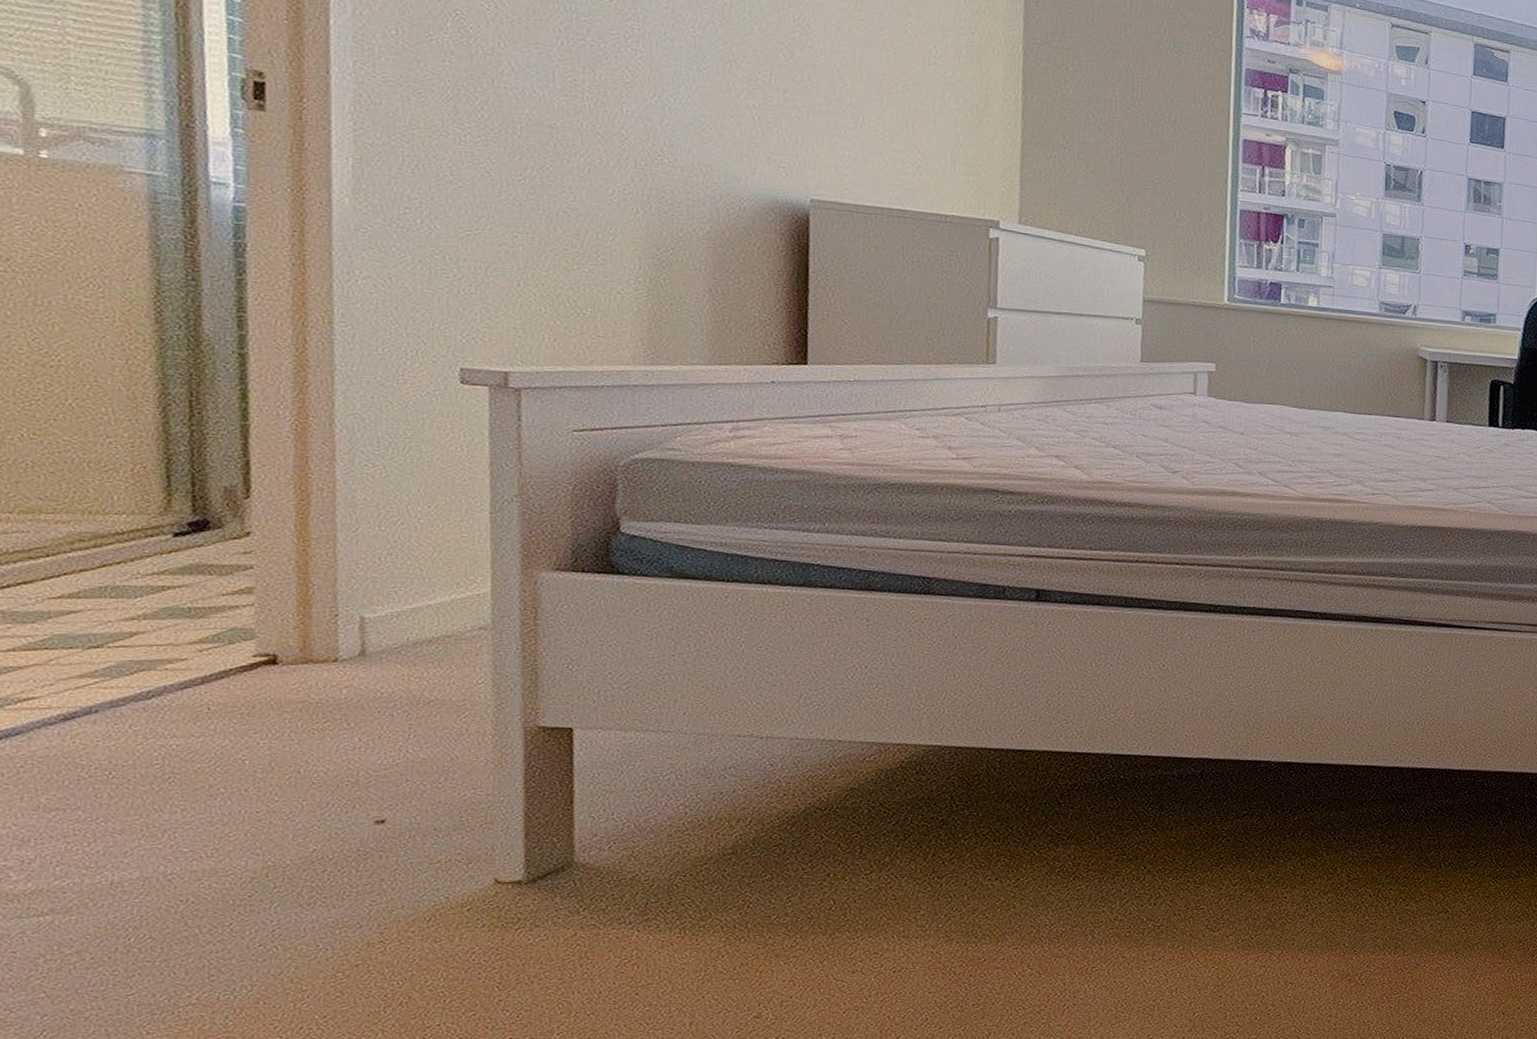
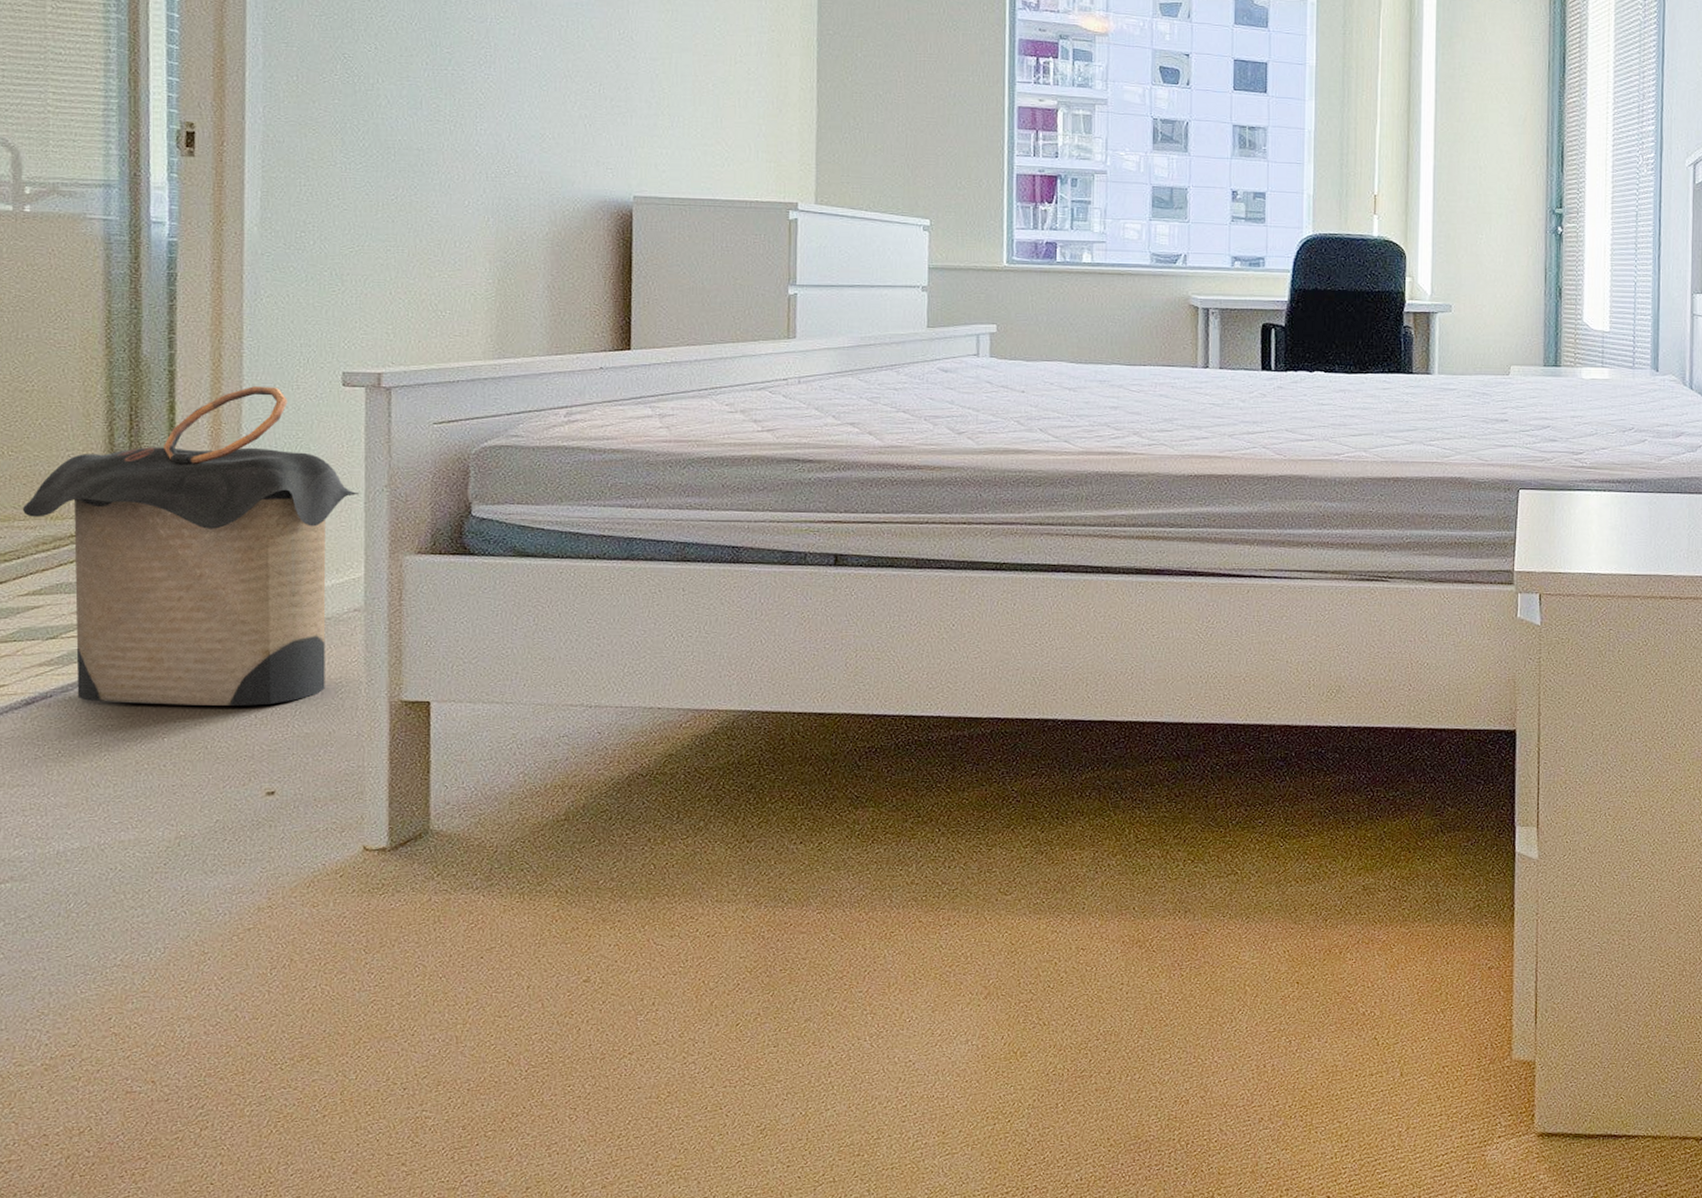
laundry hamper: none [52,377,484,728] -> present [23,386,360,706]

